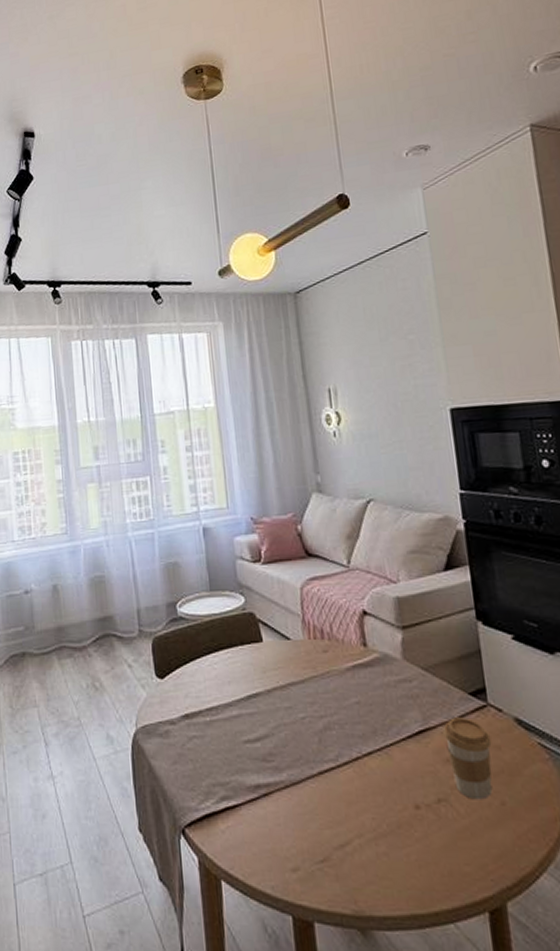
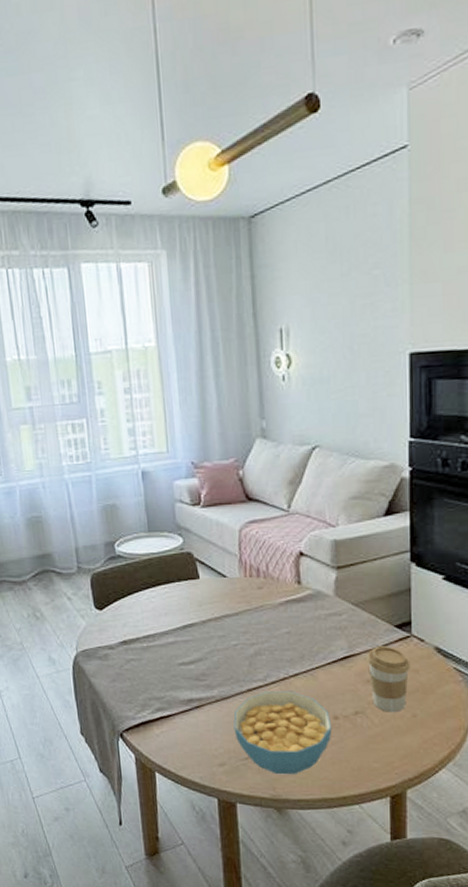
cereal bowl: none [305,773,415,883] -> present [233,690,332,775]

